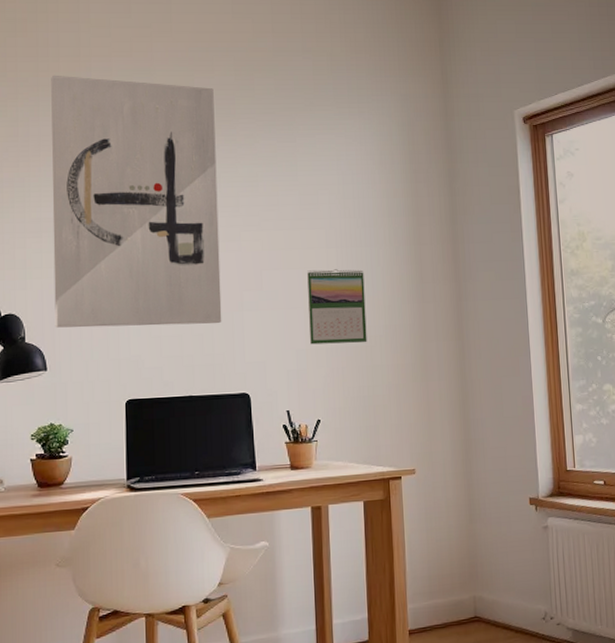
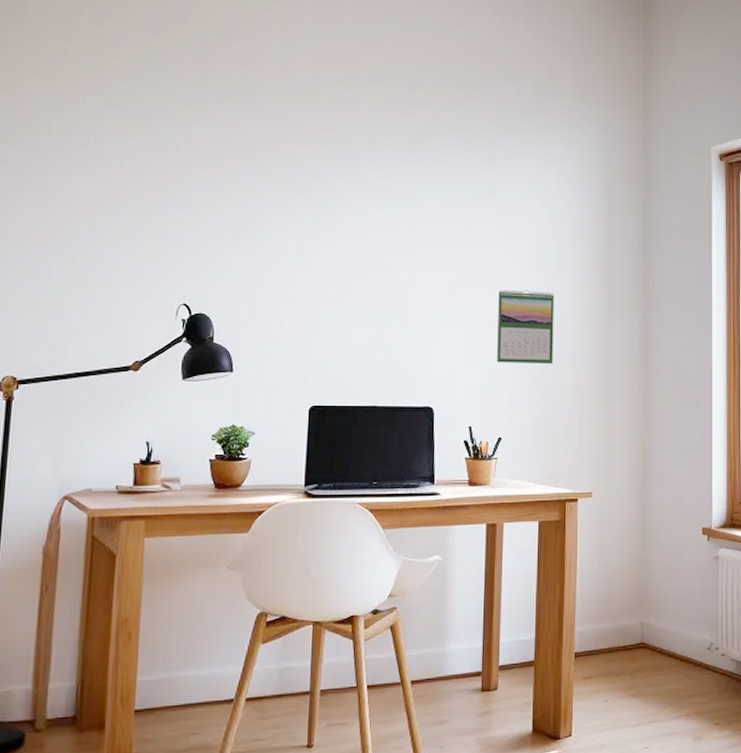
wall art: present [51,75,222,328] -> none [244,81,419,337]

